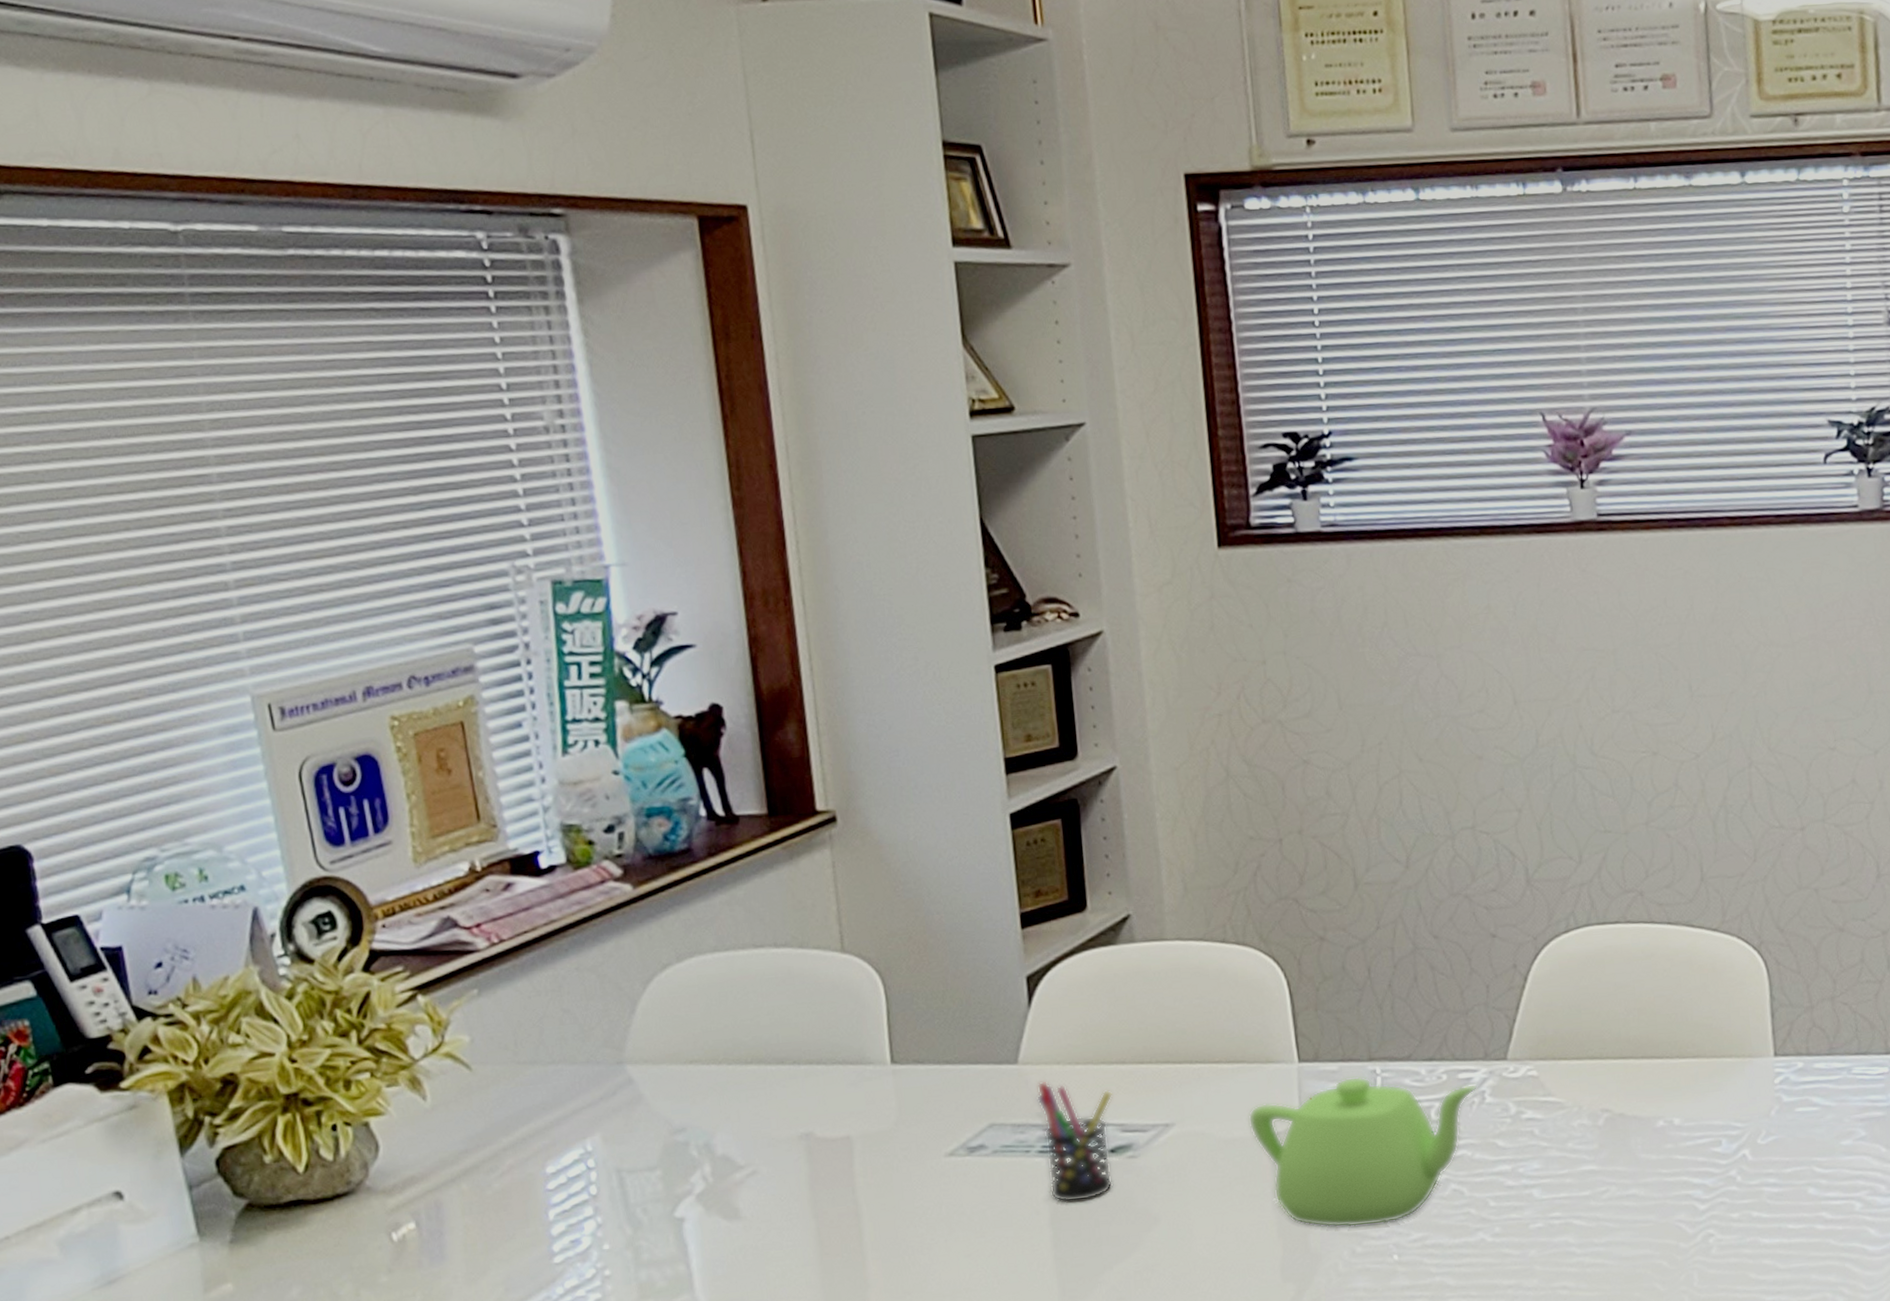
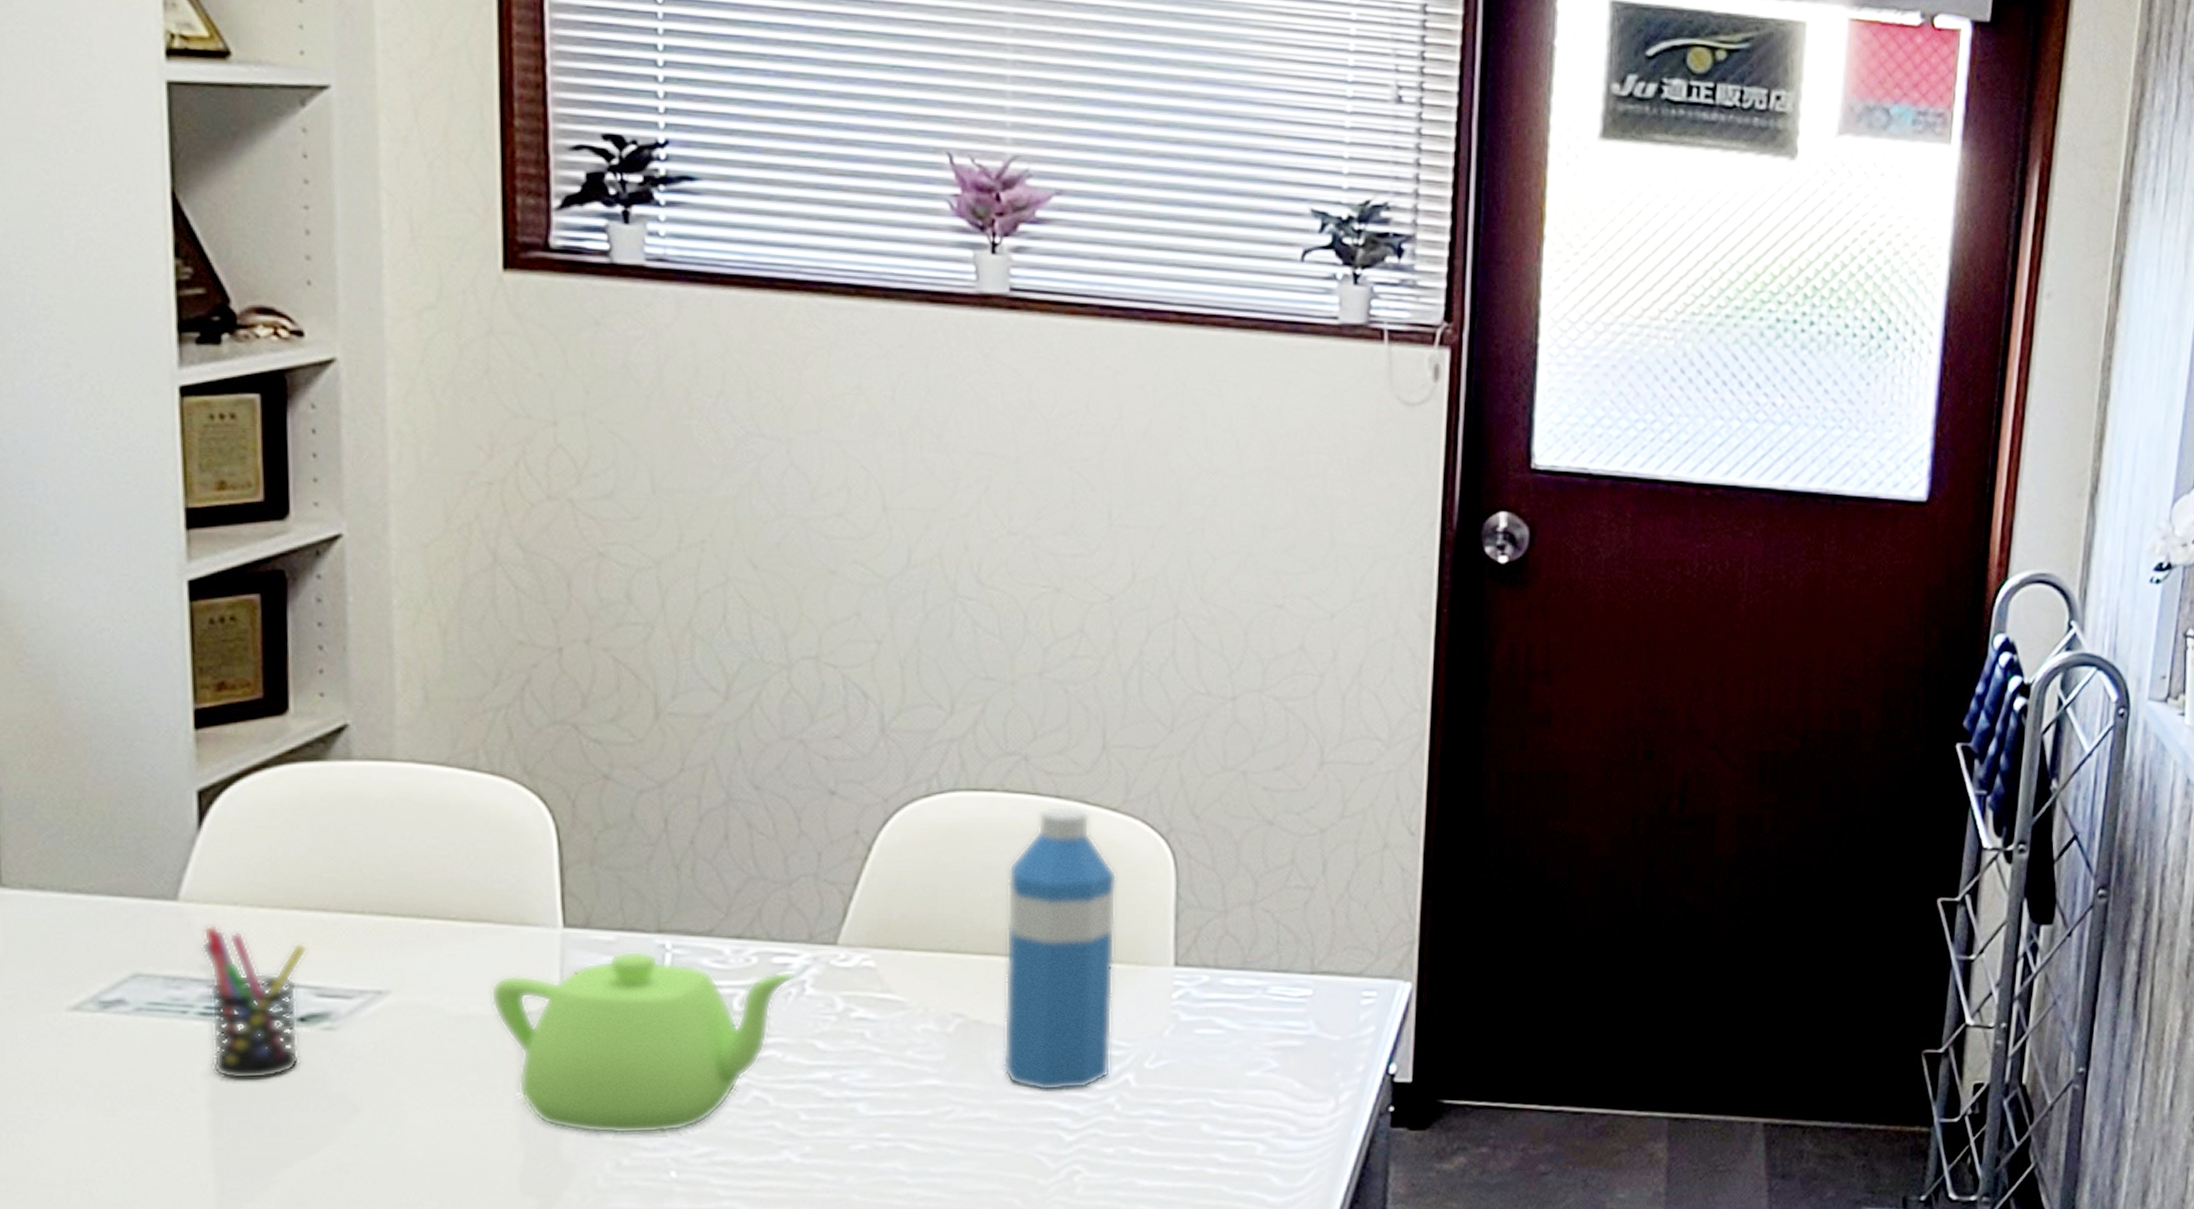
water bottle: none [1635,929,1731,1169] -> present [1002,805,1118,1091]

